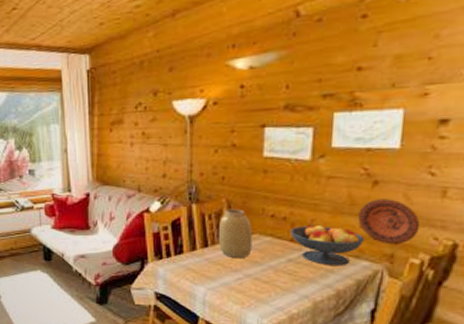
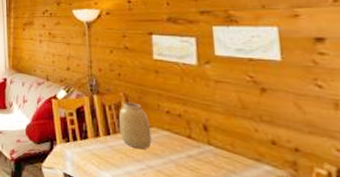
fruit bowl: present [290,224,365,266] -> none [187,123,263,168]
decorative plate: present [358,199,421,245] -> none [251,105,319,152]

